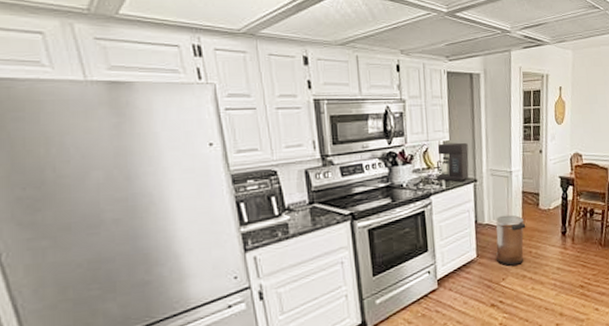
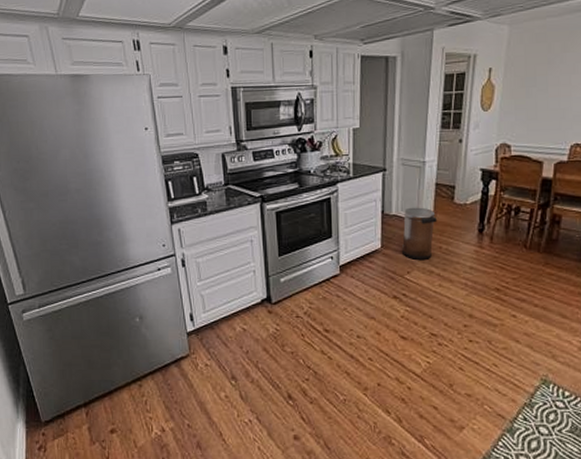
coffee maker: present [436,142,469,182] -> none [343,130,379,170]

